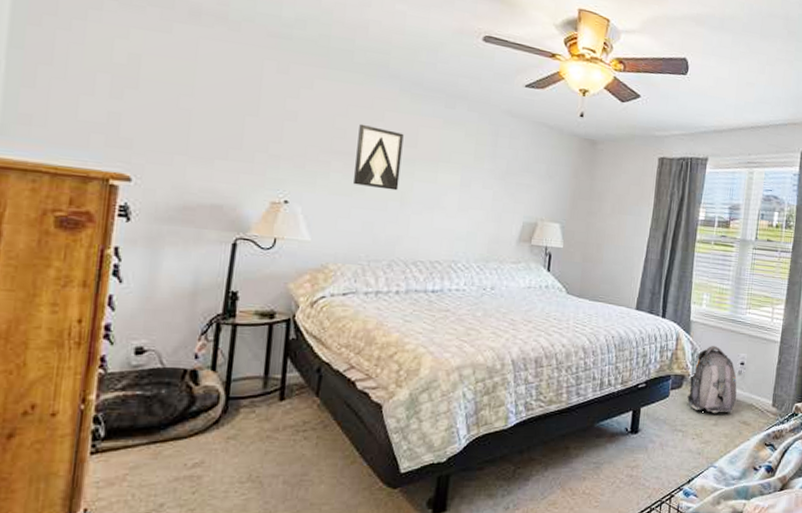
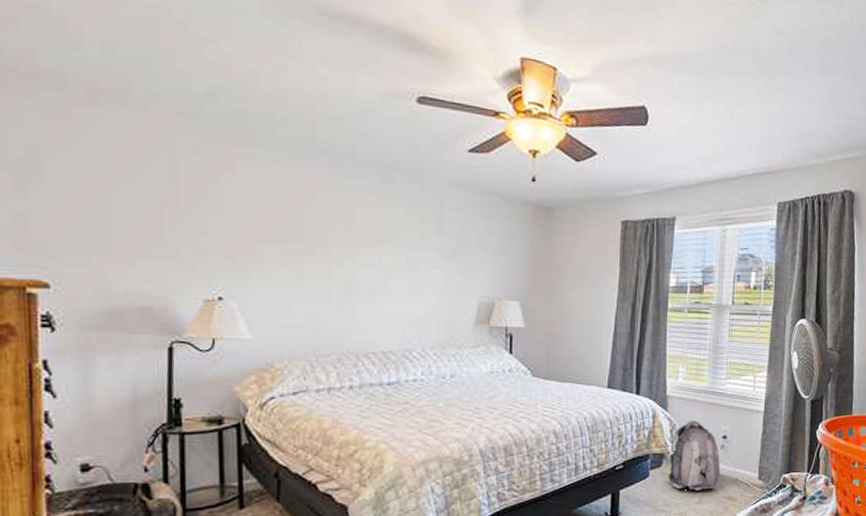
wall art: present [352,124,404,191] -> none [289,206,340,278]

